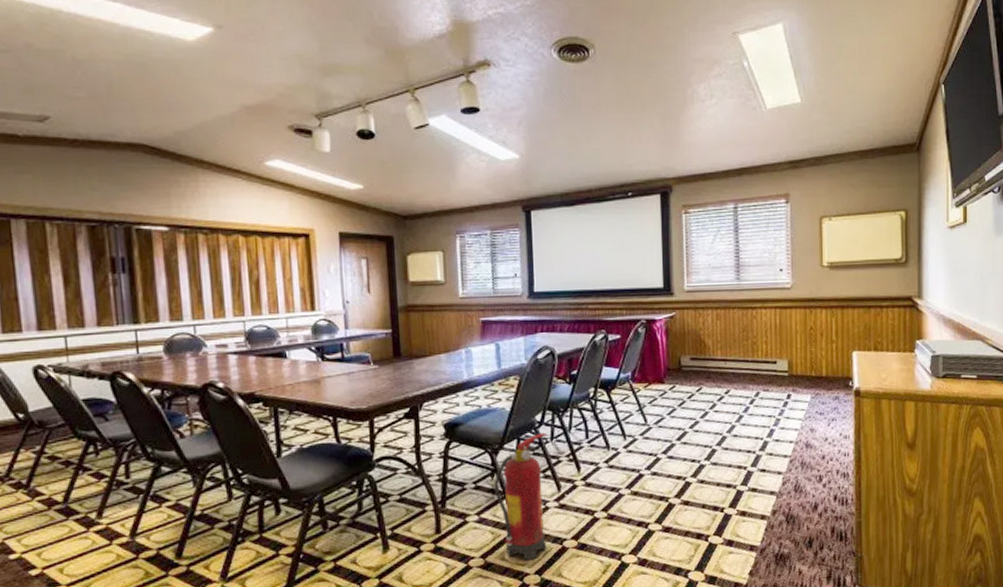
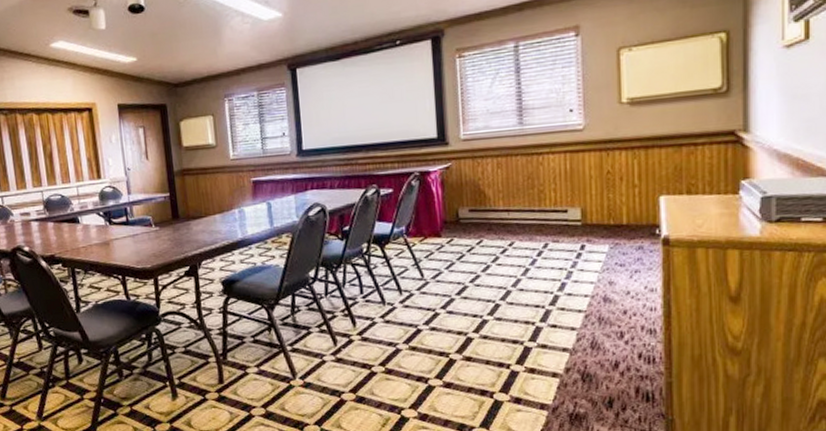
fire extinguisher: present [493,432,548,561] -> none [271,288,324,411]

